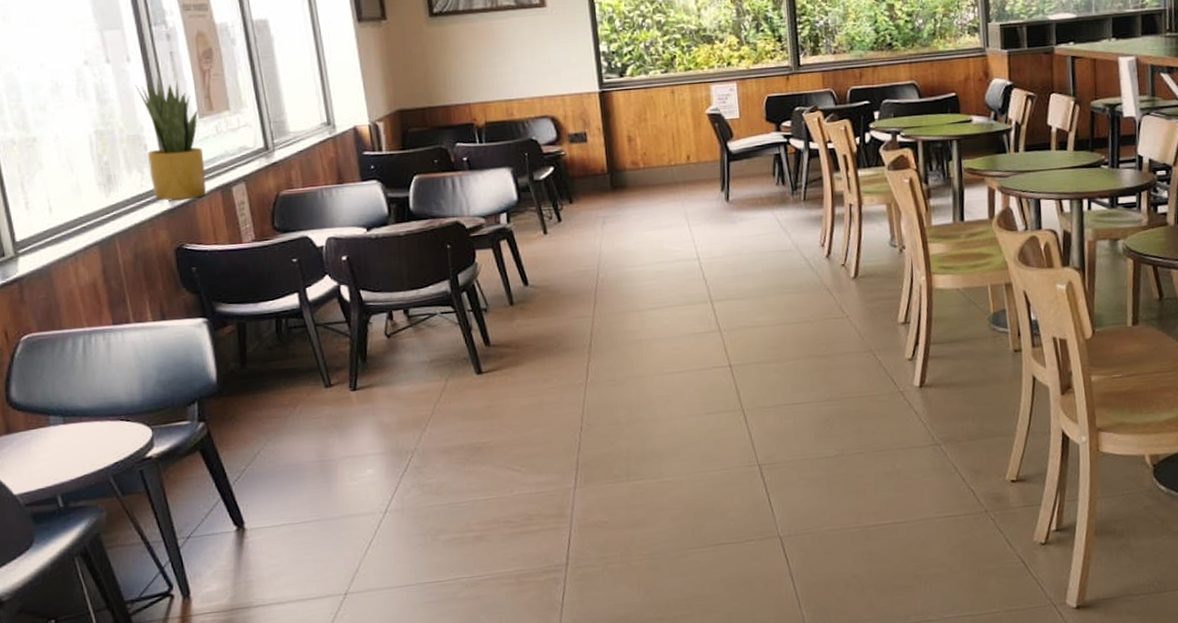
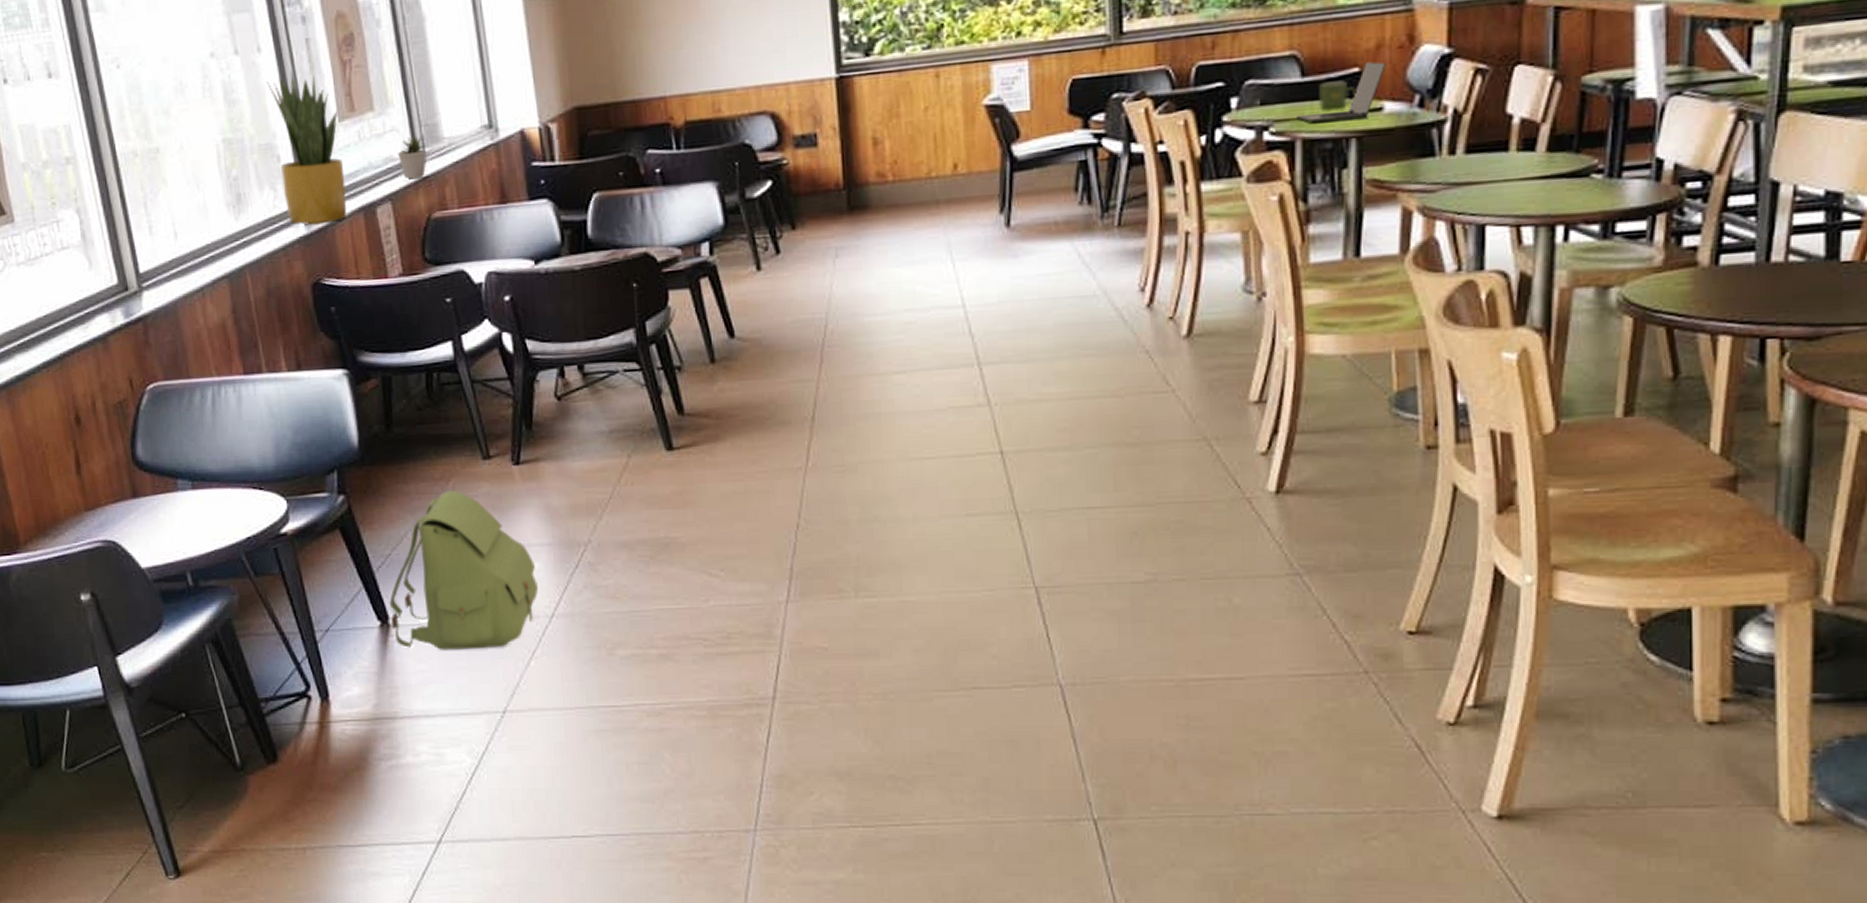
satchel: none [244,414,373,547] -> present [389,490,538,650]
potted plant: none [251,129,275,165] -> present [398,134,426,180]
laptop: none [917,89,972,130] -> present [1295,61,1387,124]
mug: none [930,101,955,123] -> present [1319,80,1357,112]

